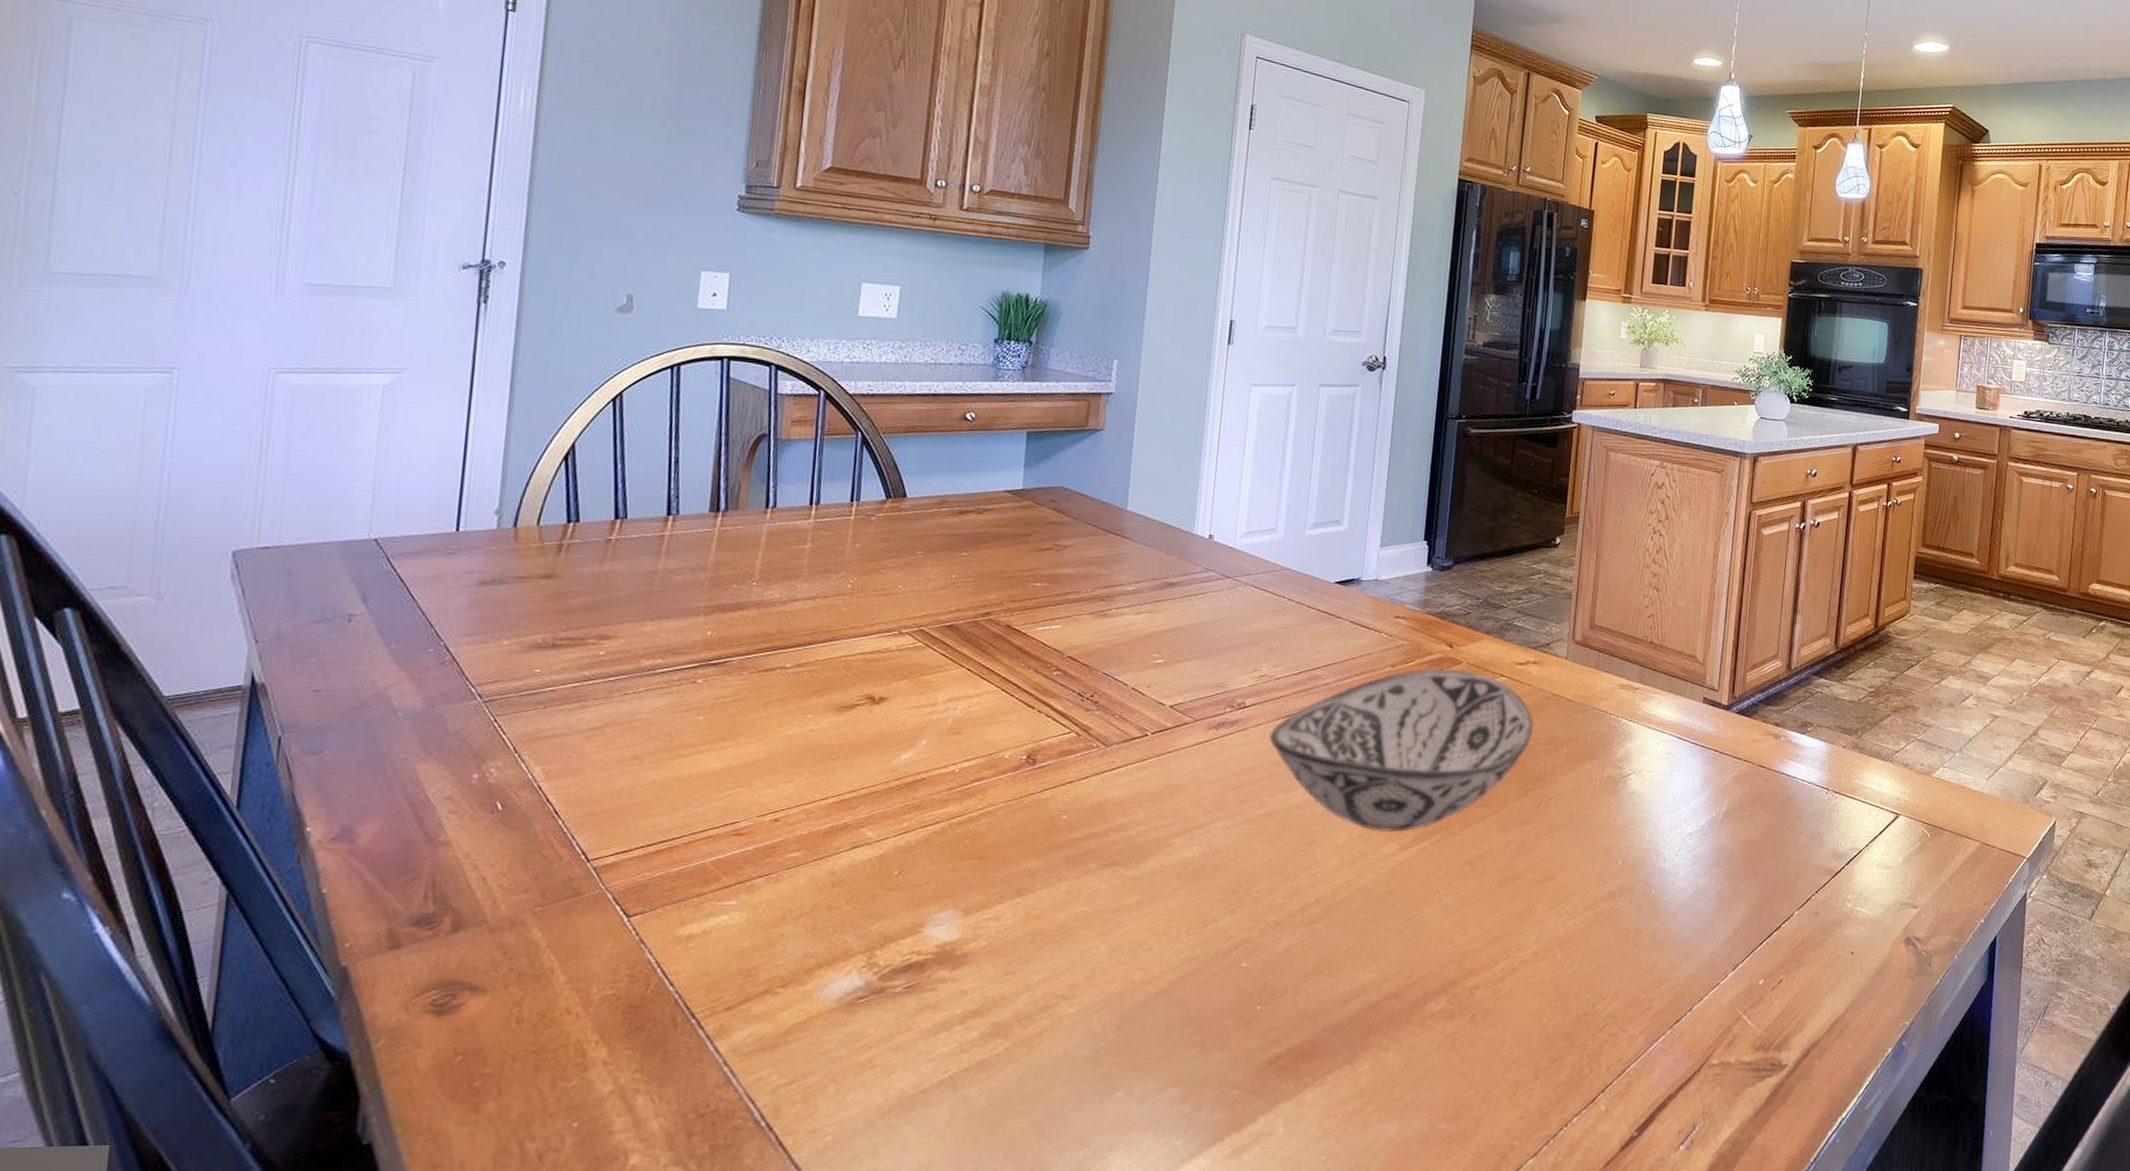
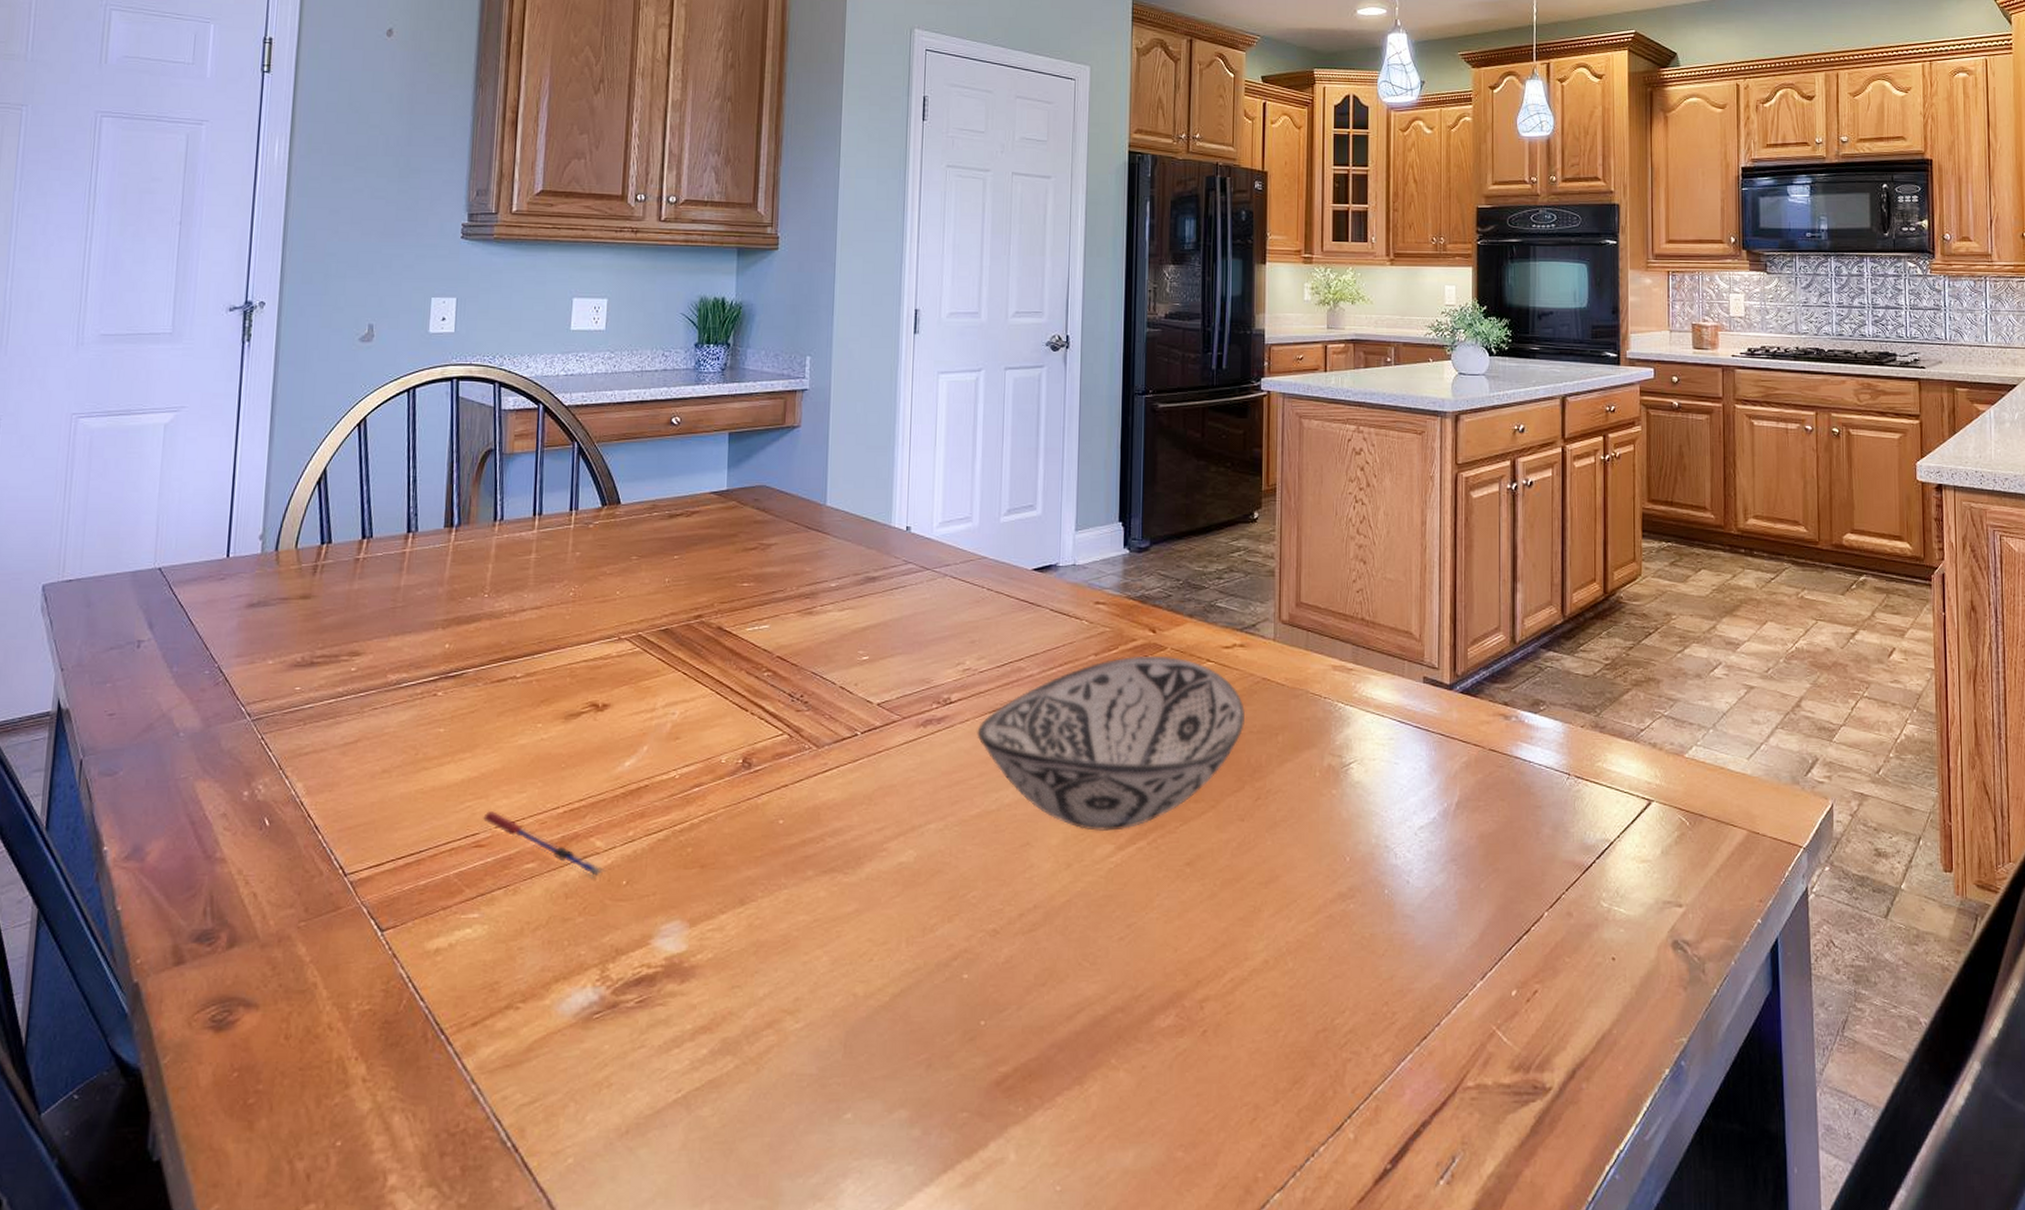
pen: none [744,800,875,867] -> present [483,811,604,877]

